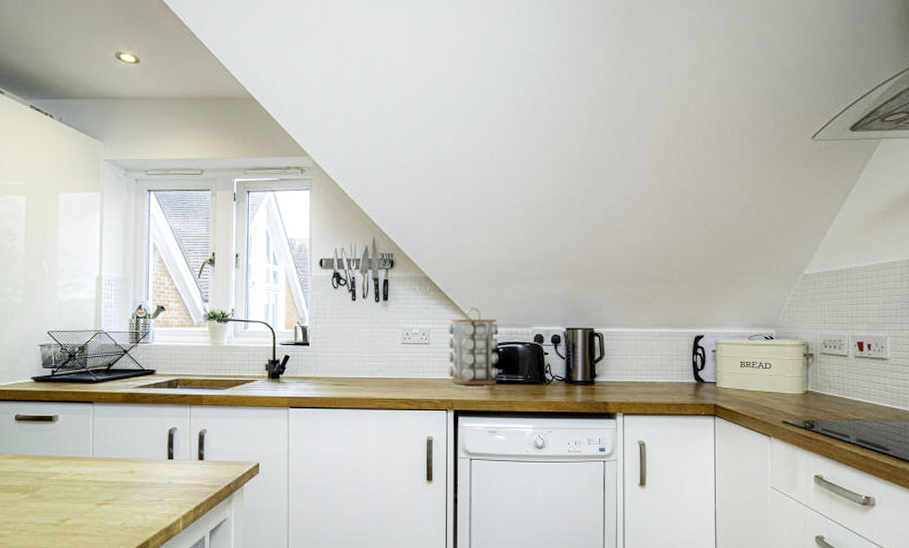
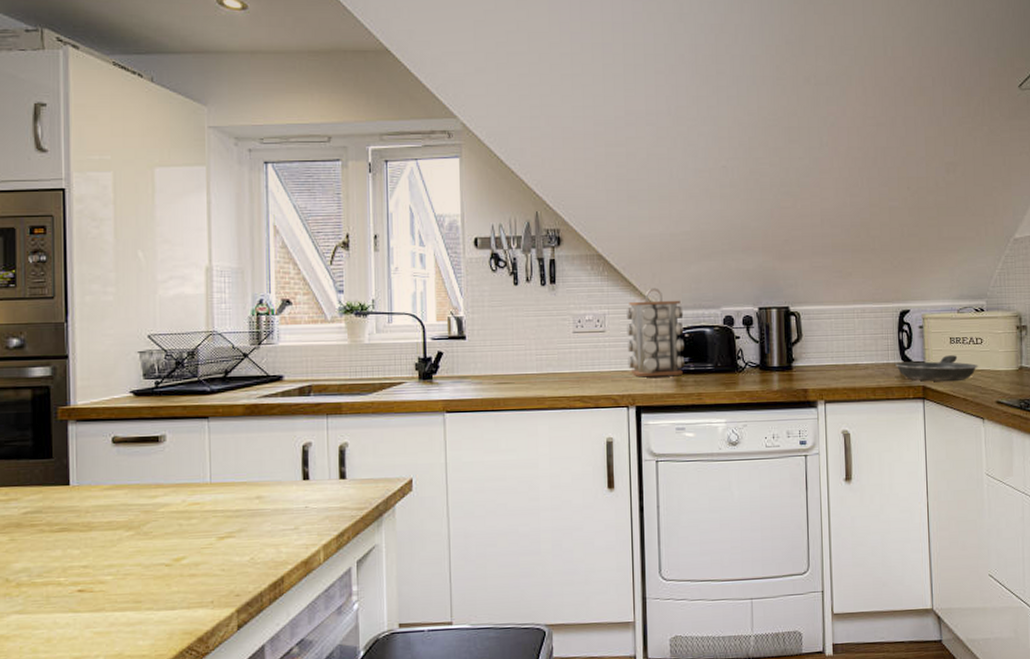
frying pan: none [689,378,767,402] -> present [895,355,978,382]

